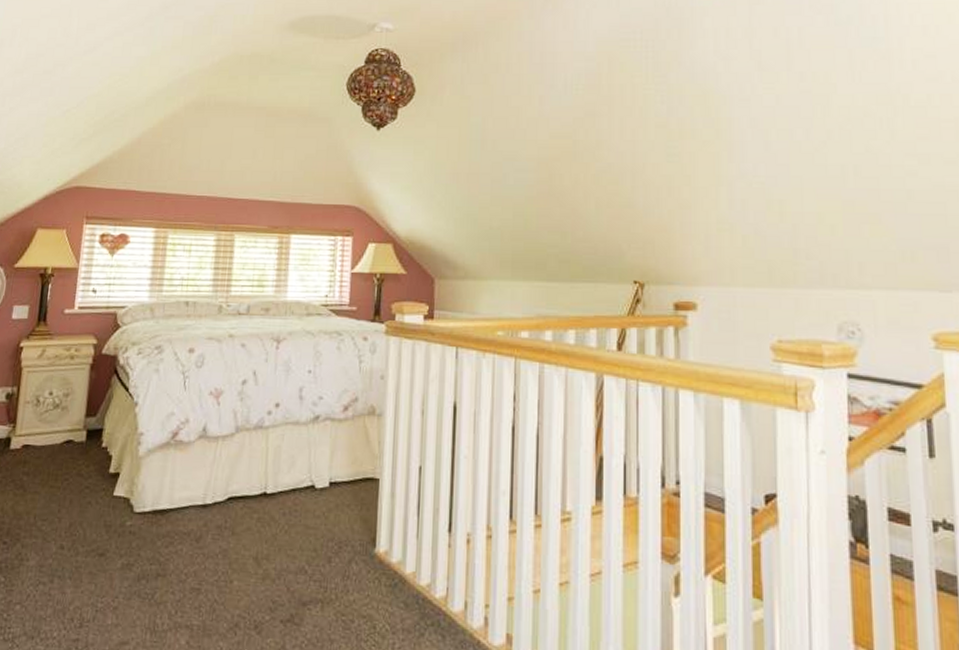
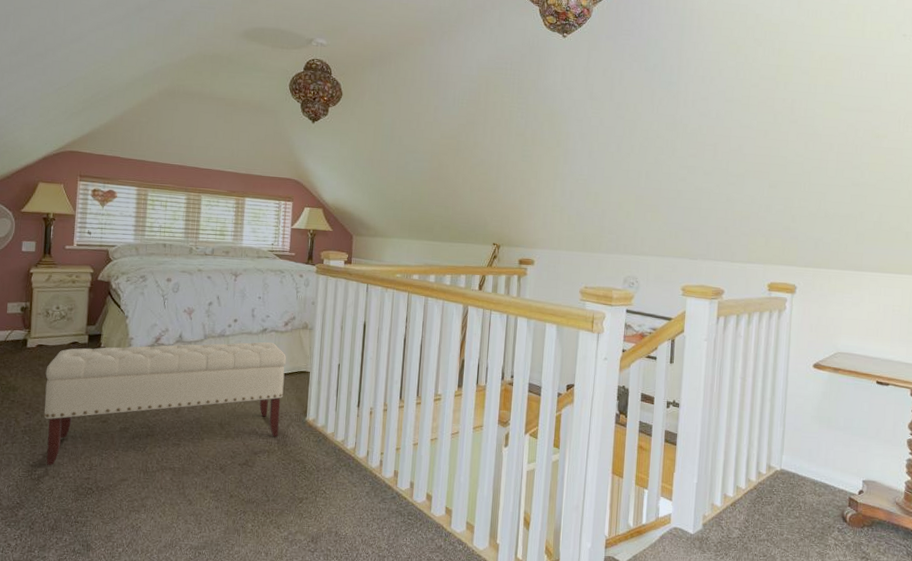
bench: none [24,434,347,620] -> present [43,341,287,465]

